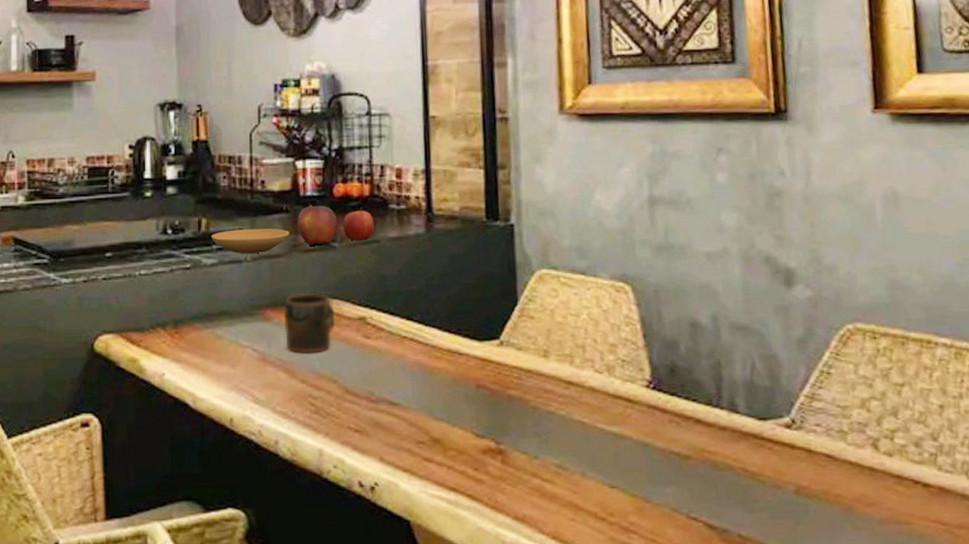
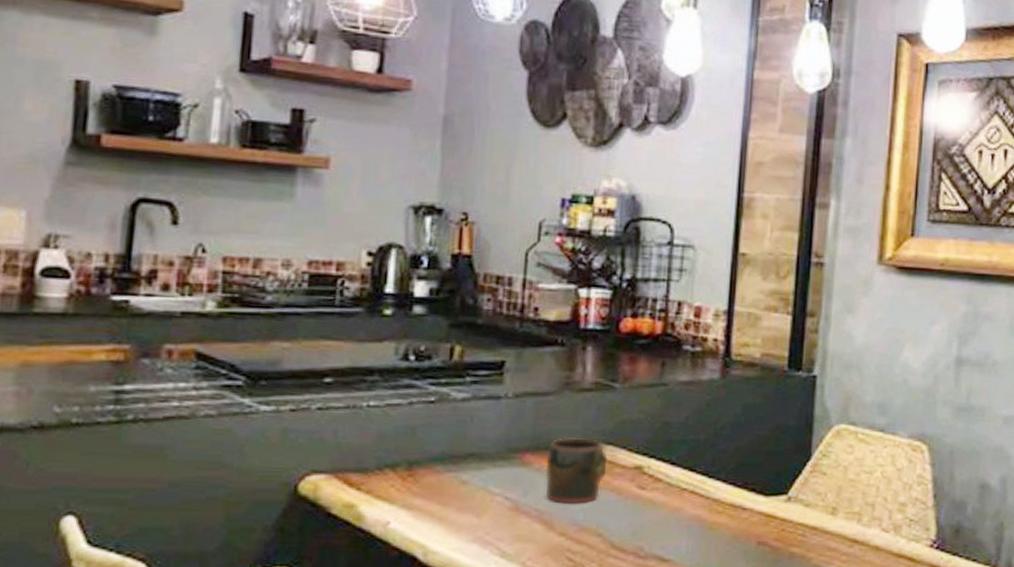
bowl: present [211,229,289,253] -> none [464,361,563,389]
fruit: present [296,204,338,247] -> none [572,338,622,386]
fruit: present [343,207,375,241] -> none [627,346,664,383]

